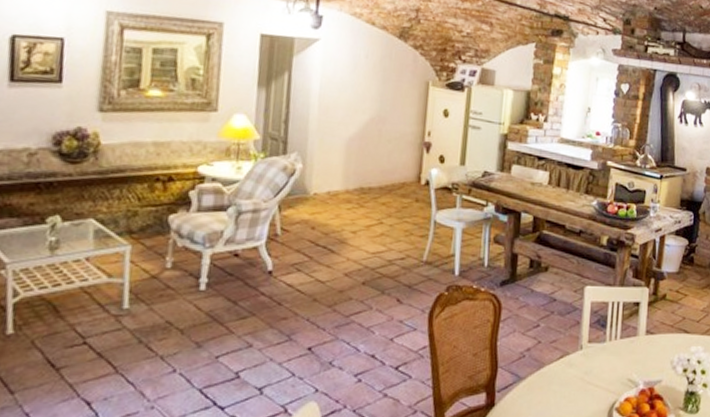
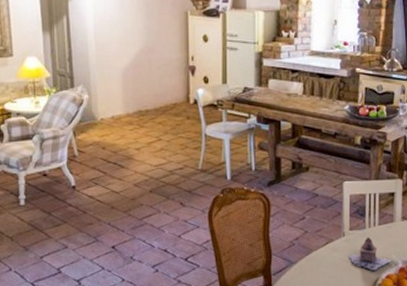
teapot: none [585,352,633,393] -> present [348,237,392,272]

